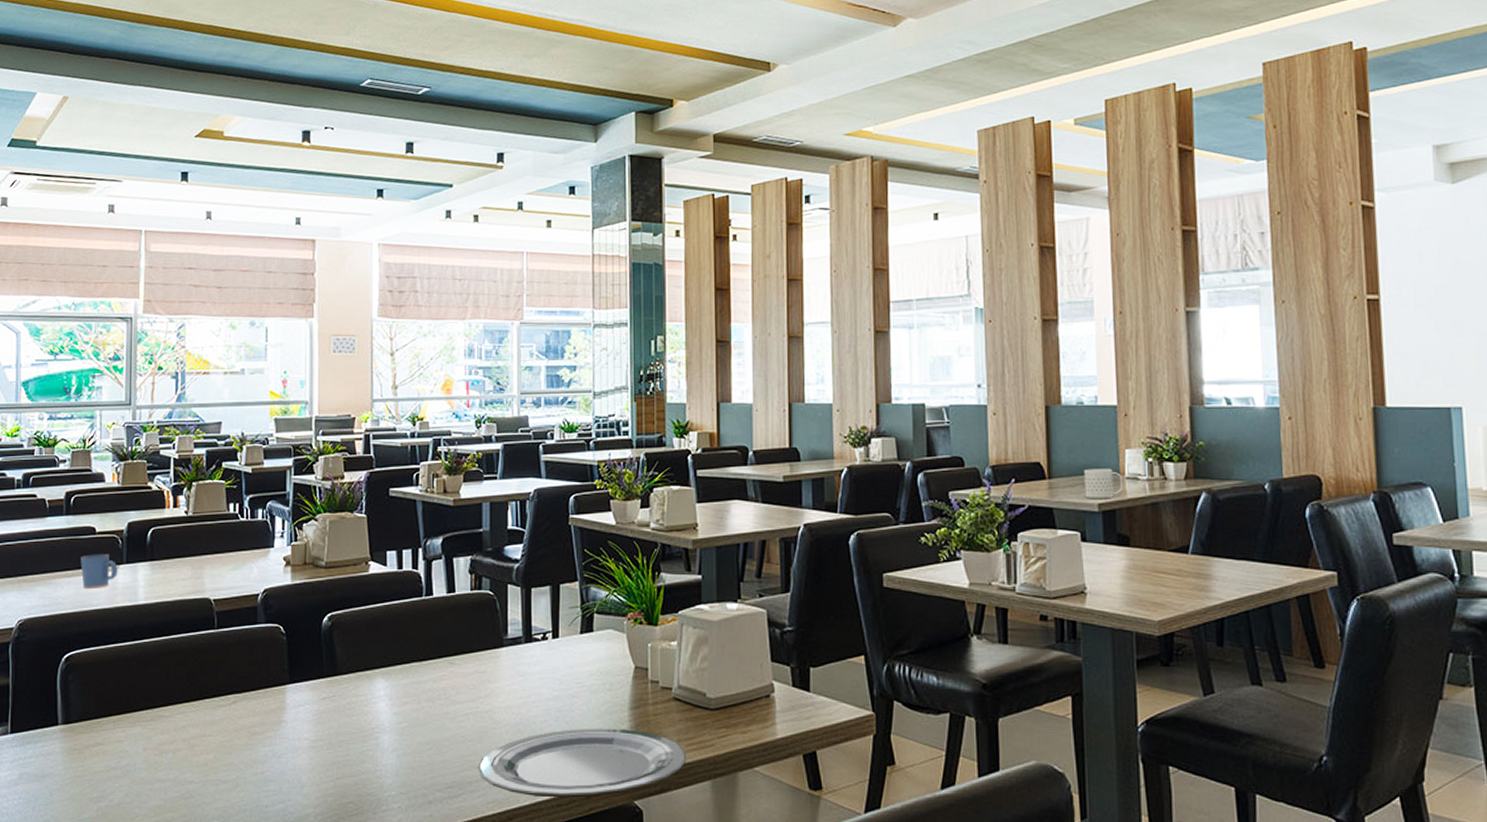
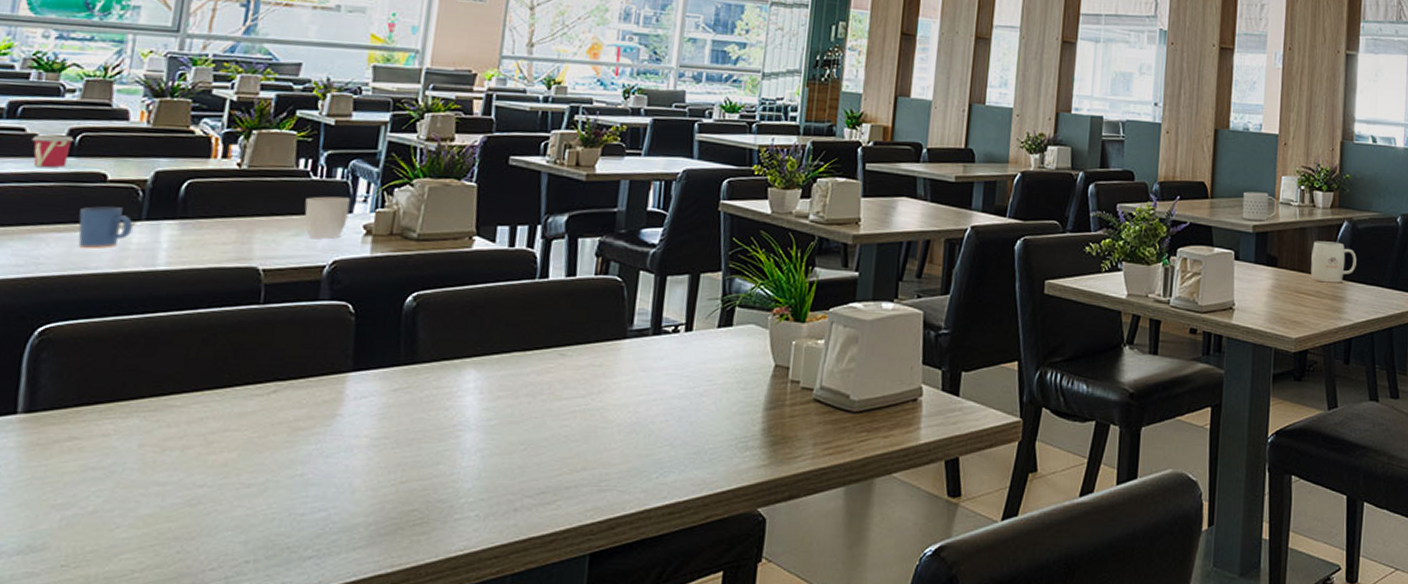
cup: none [42,498,70,526] -> present [32,135,75,168]
cup: none [238,534,271,572] -> present [304,196,351,240]
plate: present [478,728,687,798] -> none [579,429,822,505]
mug: none [1167,515,1221,560] -> present [1310,241,1357,283]

